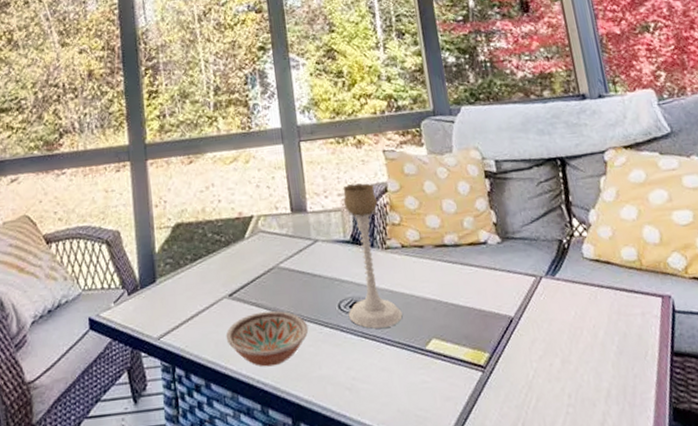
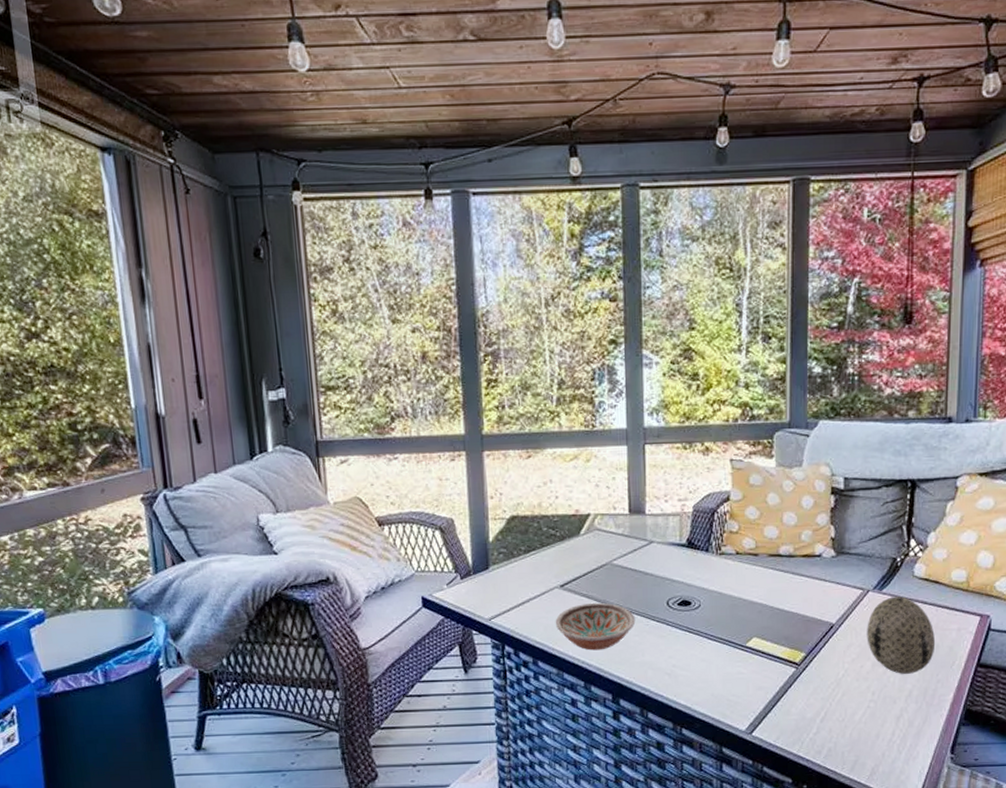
candle holder: present [343,183,403,329] -> none [675,490,728,625]
decorative egg: none [547,281,624,371] -> present [867,596,936,674]

